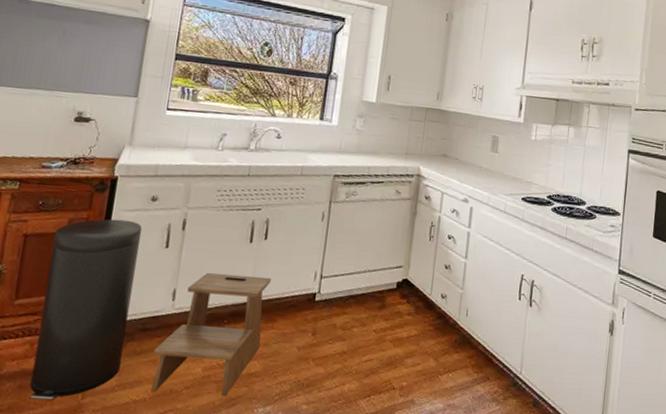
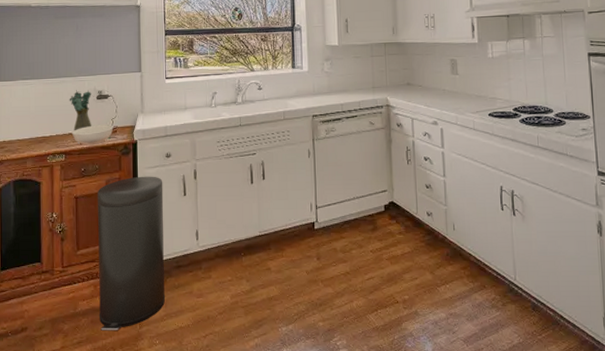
bowl: none [33,151,91,176] -> present [71,125,114,146]
vase: none [36,107,69,156] -> present [69,90,92,131]
step stool: present [152,272,271,396] -> none [189,212,275,319]

